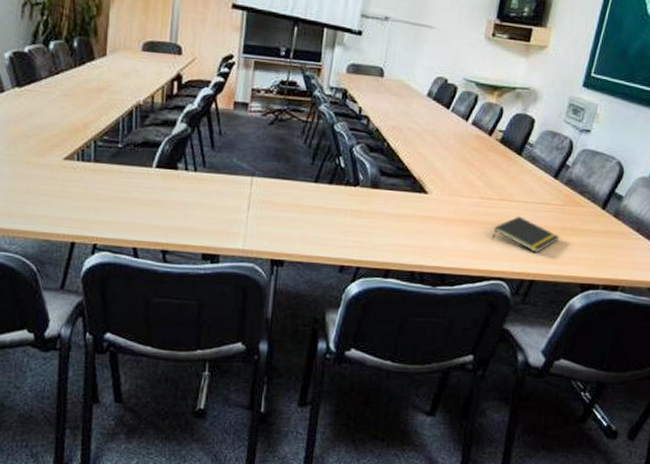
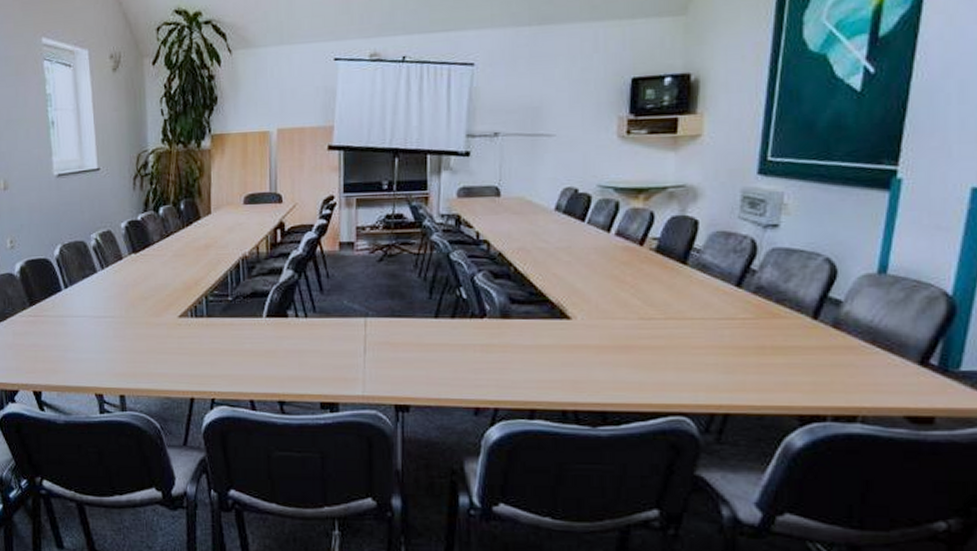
notepad: present [491,216,559,253] -> none [661,336,756,379]

